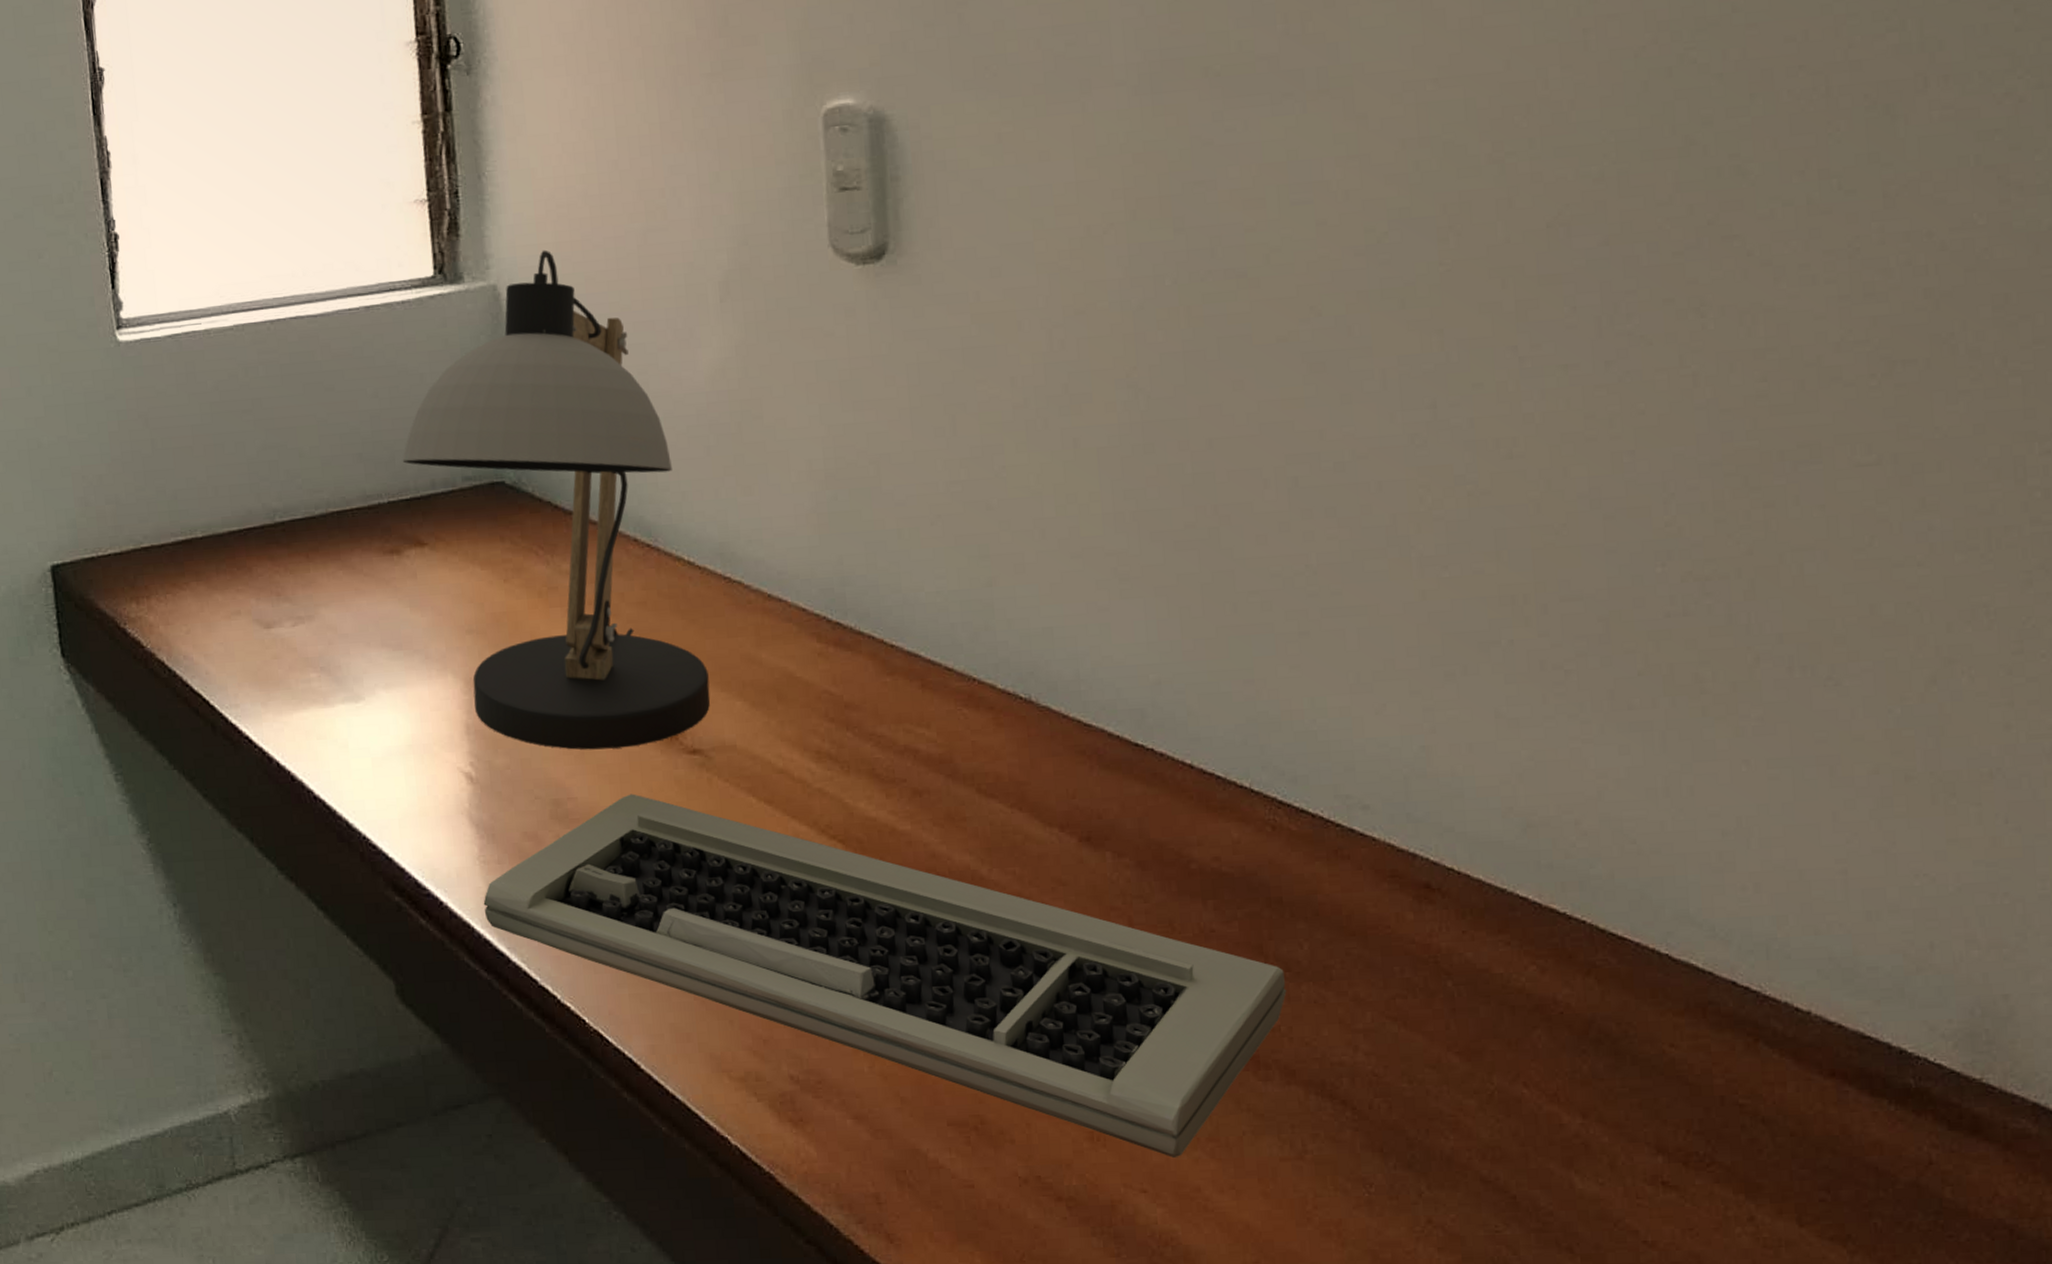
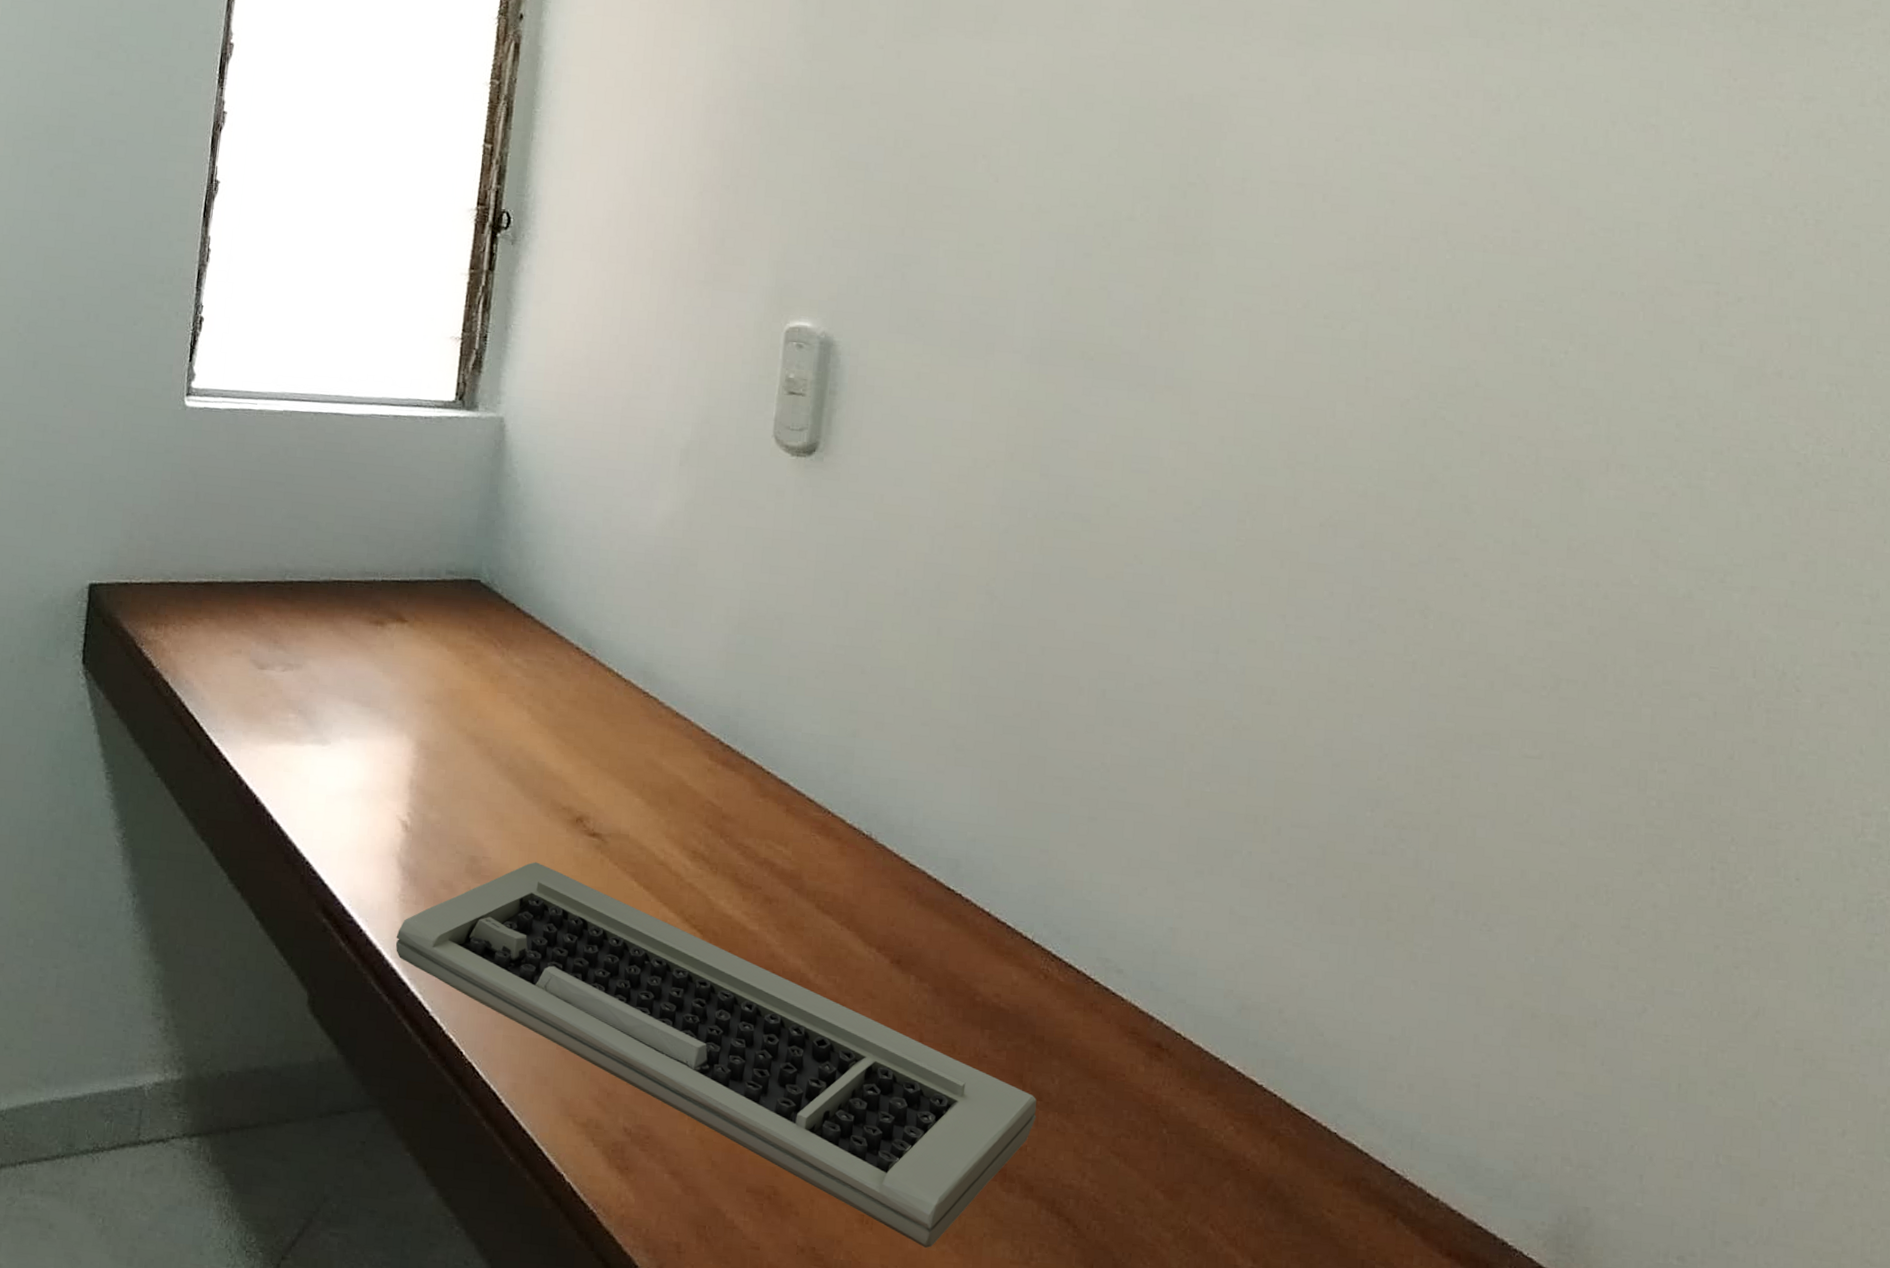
desk lamp: present [402,249,710,750] -> none [400,396,618,822]

